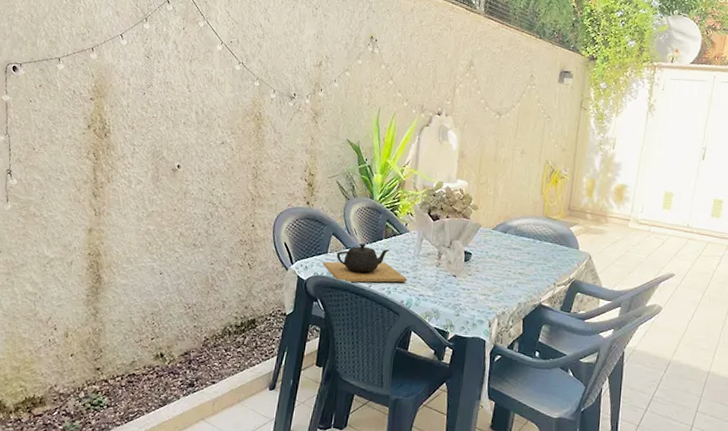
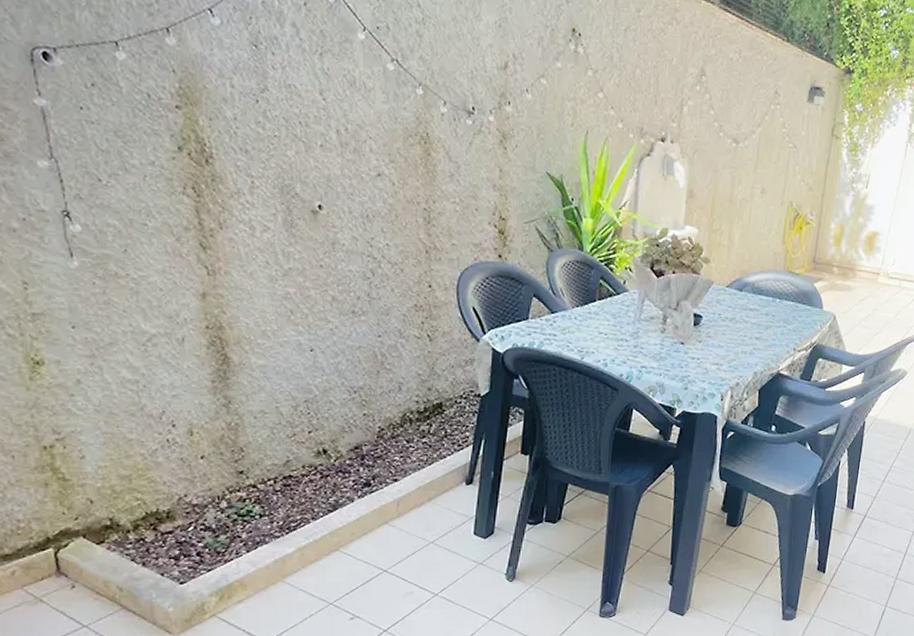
teapot: present [322,243,407,283] -> none [523,306,627,355]

